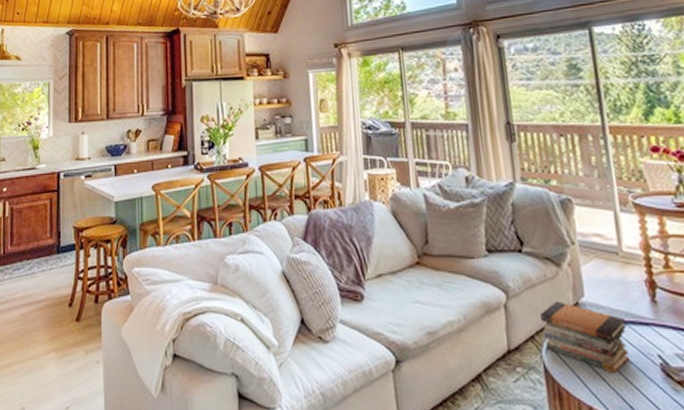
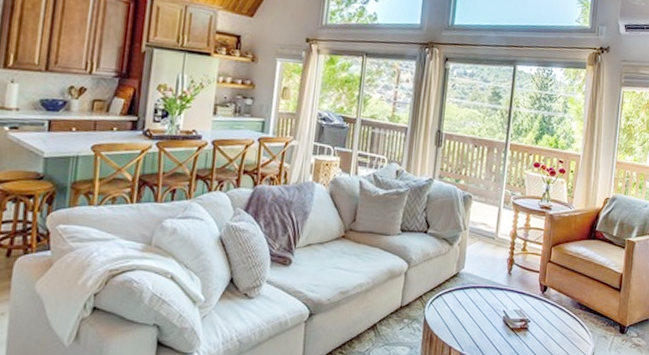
book stack: present [540,301,629,373] -> none [429,270,488,323]

